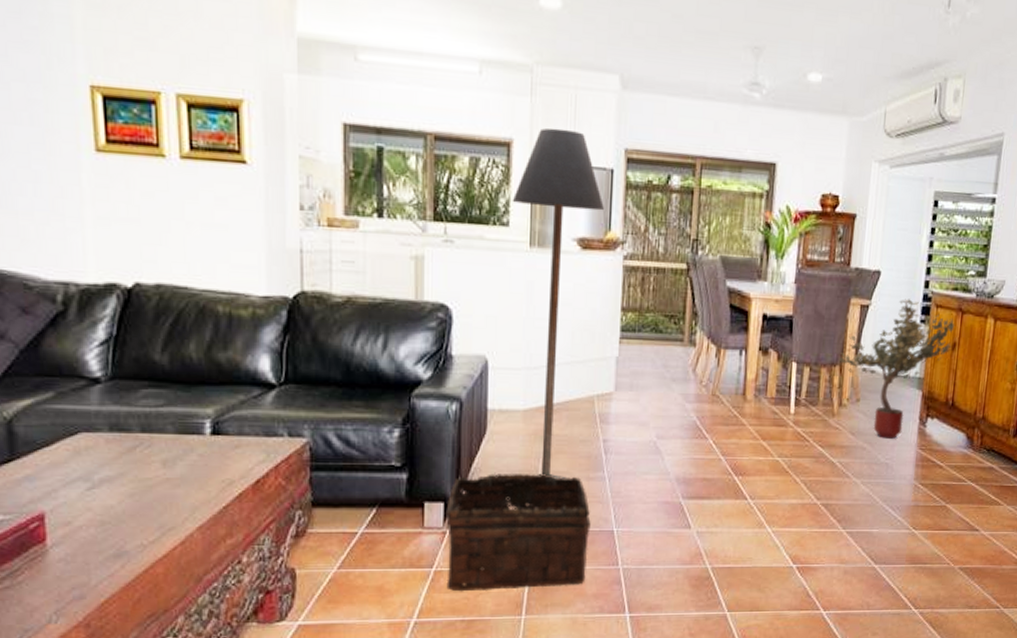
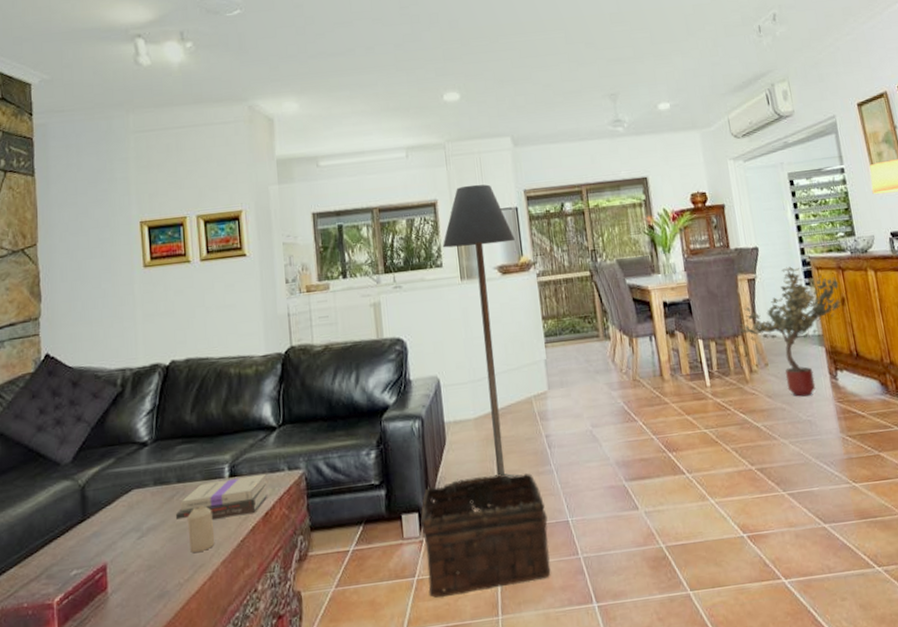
books: none [137,437,261,480] -> present [175,474,268,520]
candle: none [154,462,190,514] -> present [187,505,215,553]

